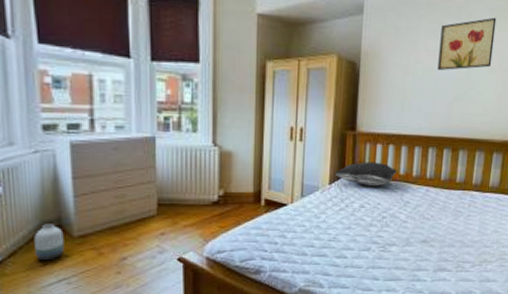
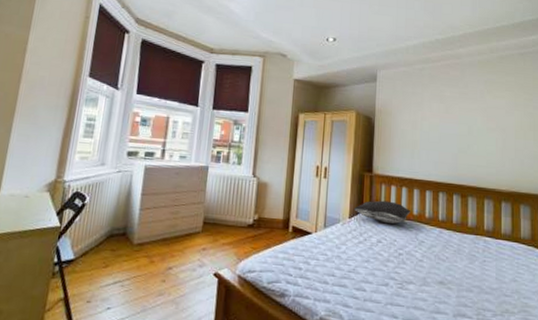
vase: present [34,224,65,261] -> none [101,231,127,263]
wall art: present [437,17,497,71] -> none [442,87,490,128]

